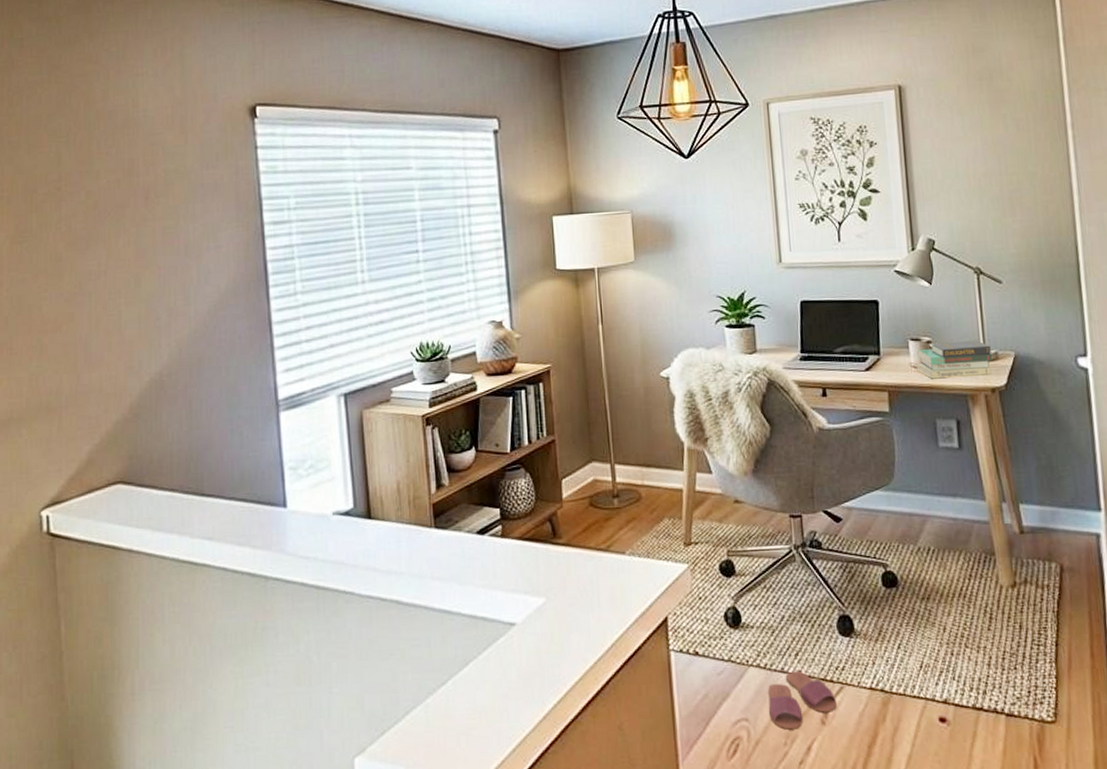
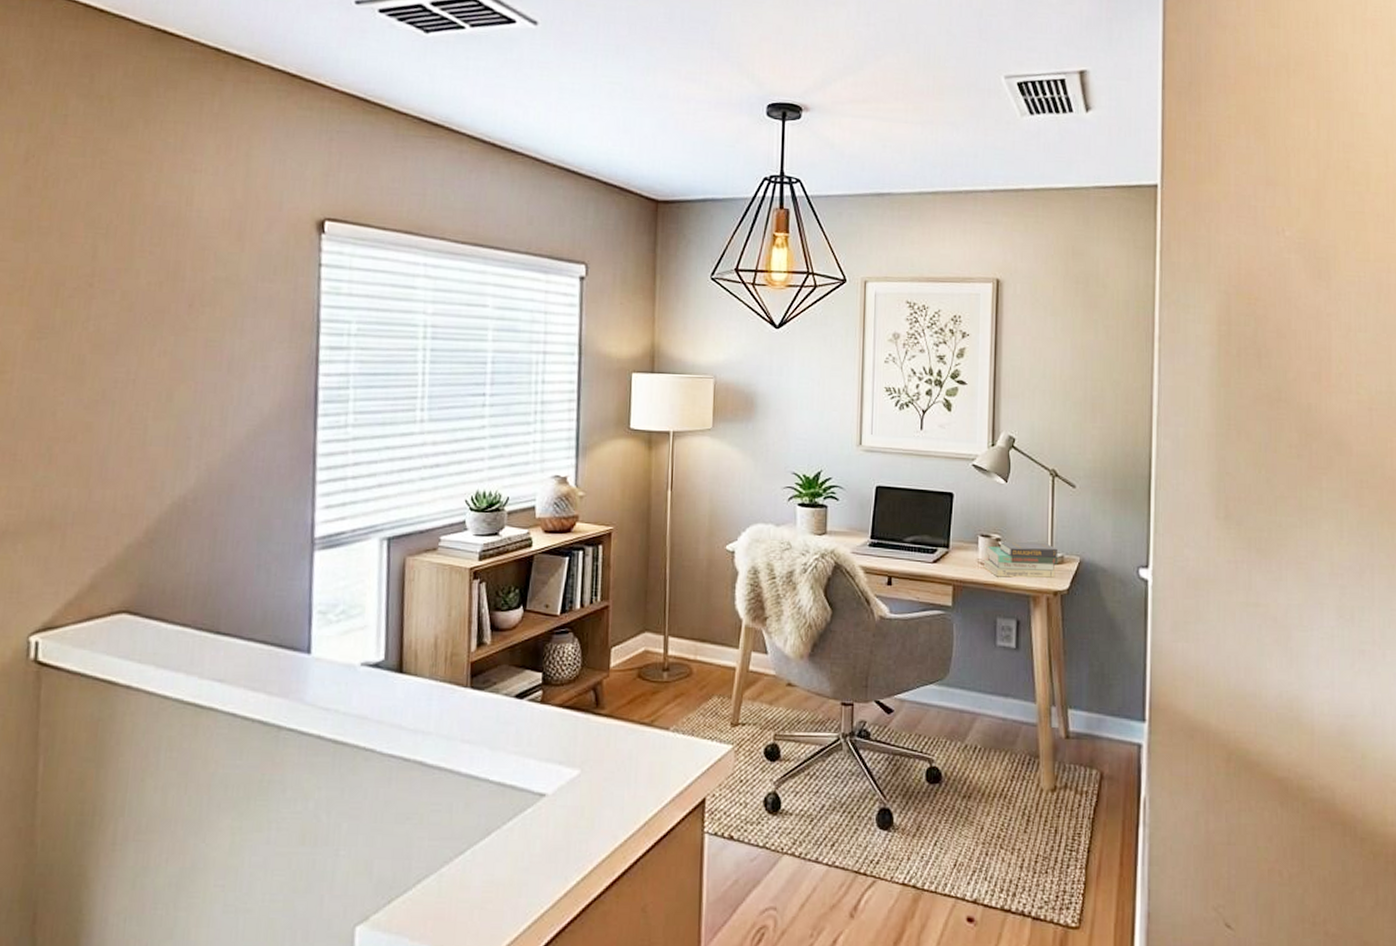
slippers: present [768,670,837,730] -> none [799,861,868,921]

